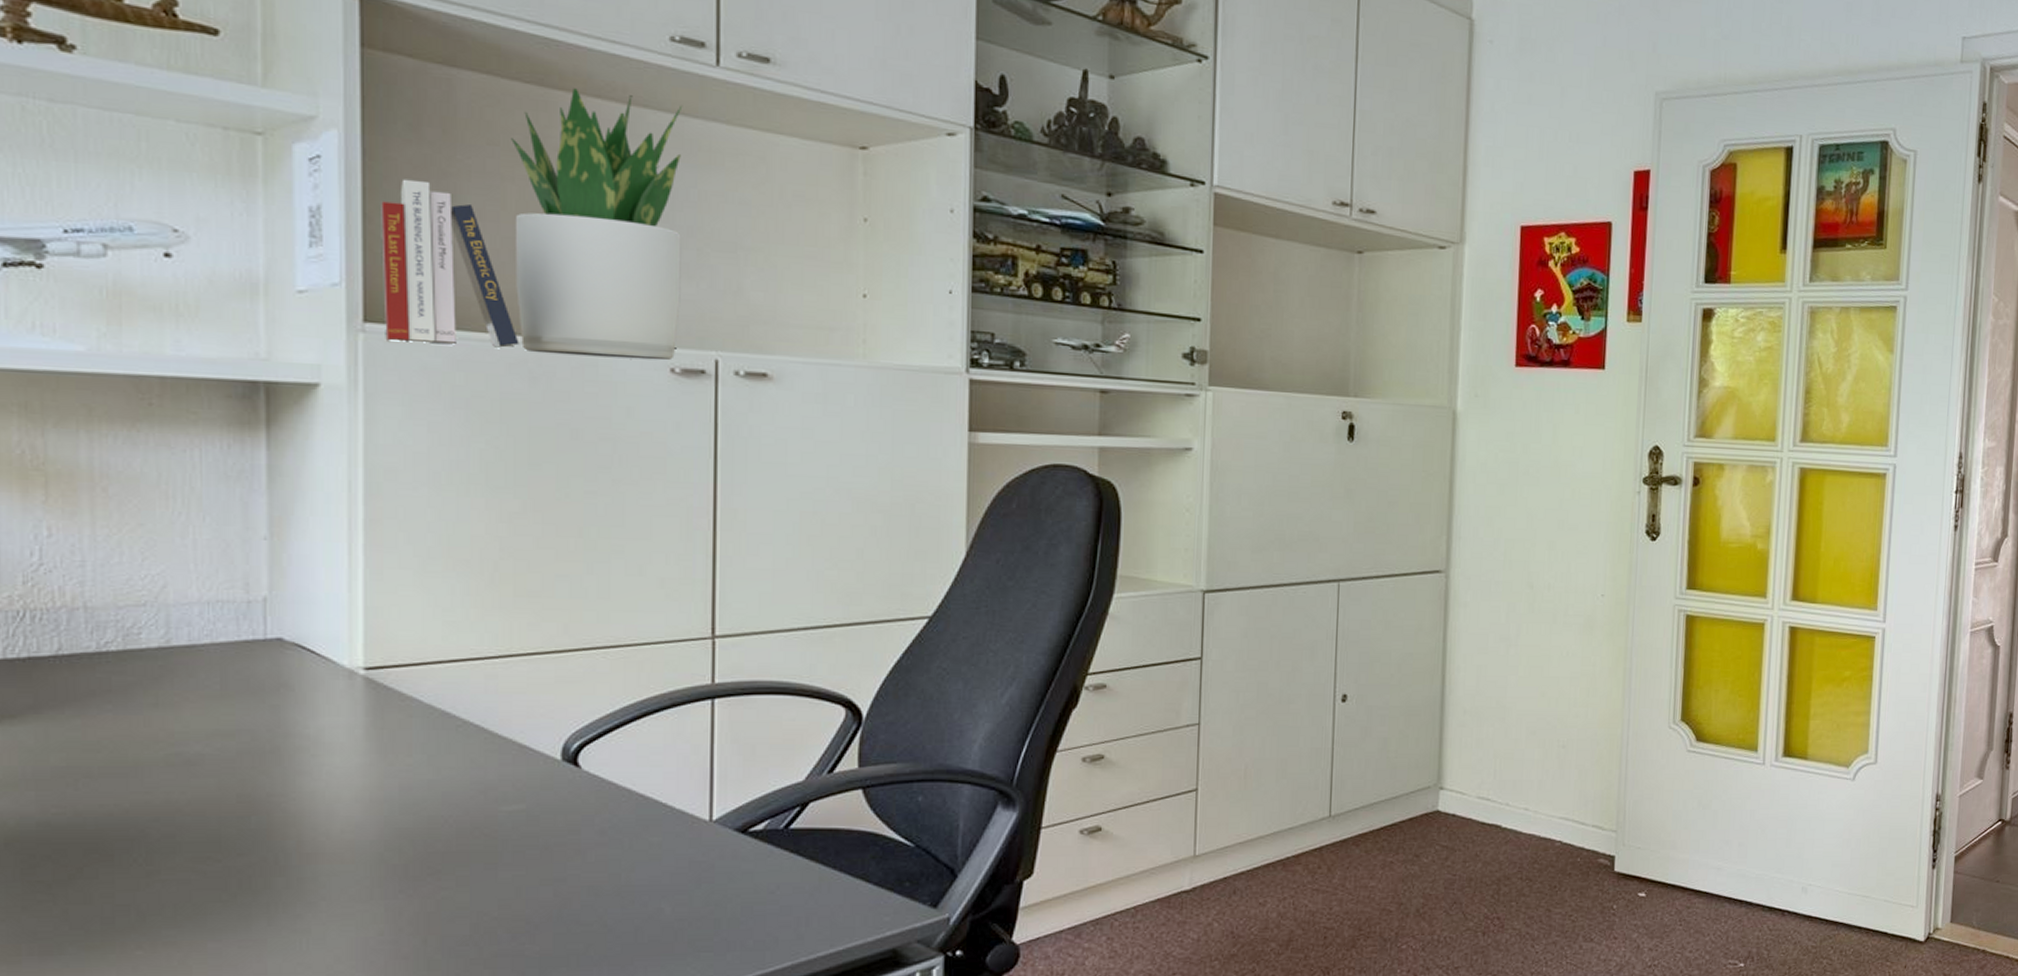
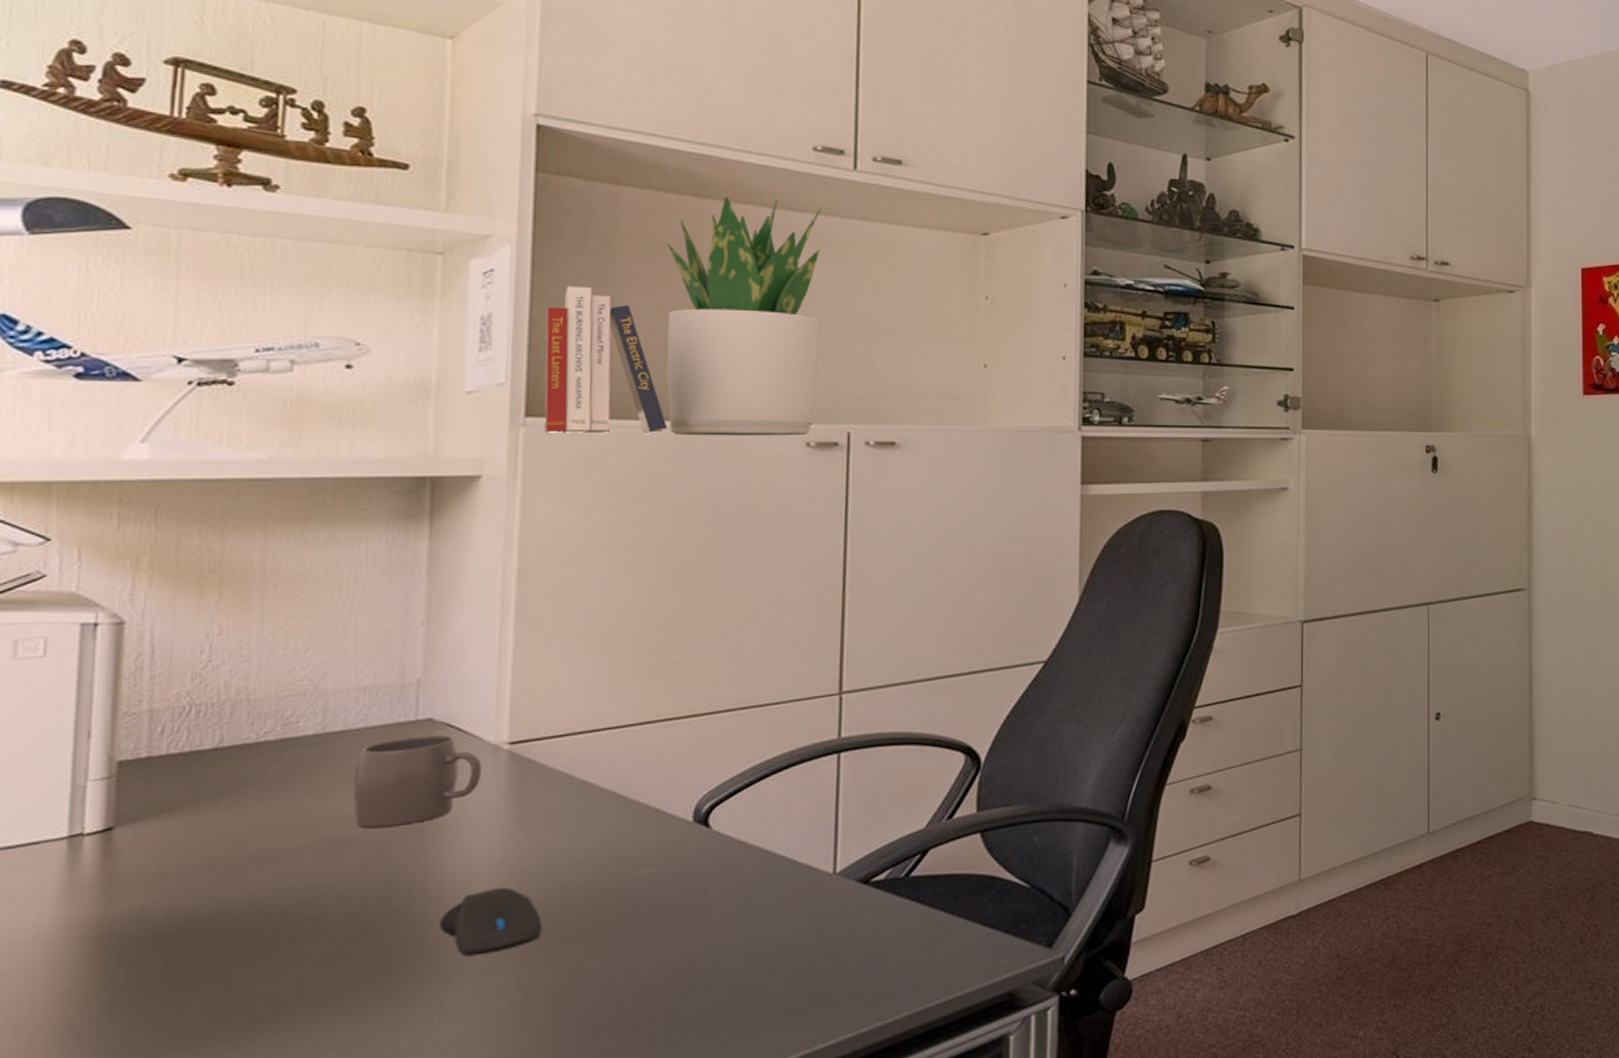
mug: none [203,655,338,748] -> present [353,735,483,828]
computer mouse: none [302,814,409,880] -> present [439,886,543,955]

